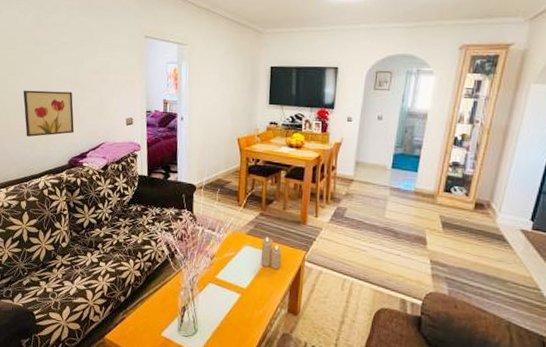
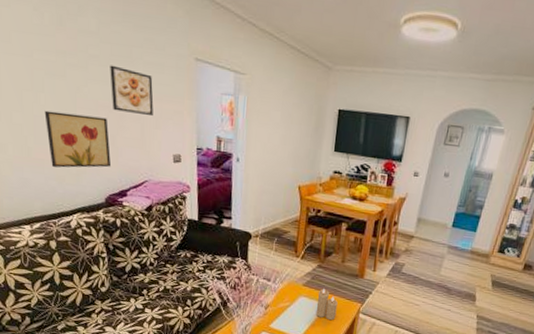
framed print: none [75,48,110,86] -> present [110,65,154,115]

